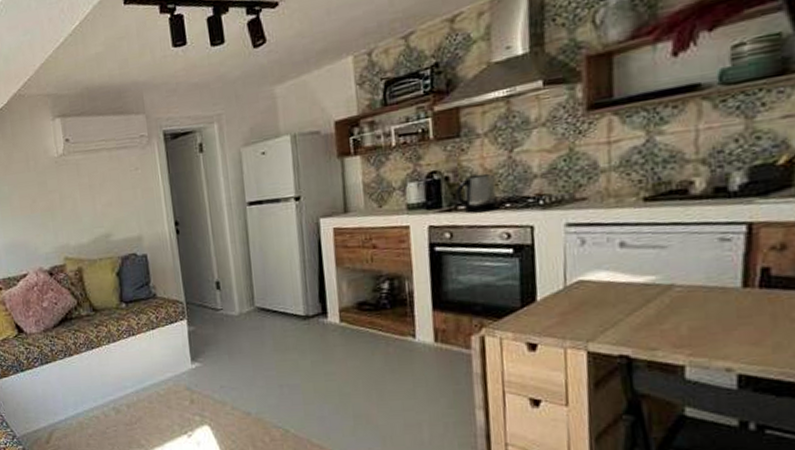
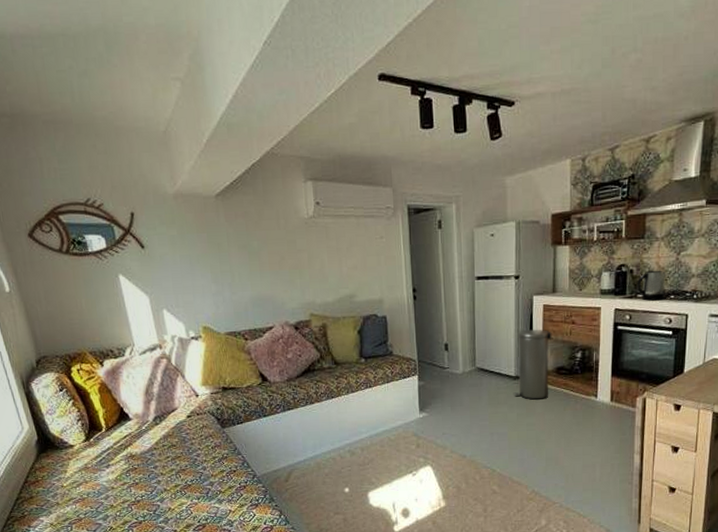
pedal bin: none [303,257,351,344] -> present [513,329,552,400]

